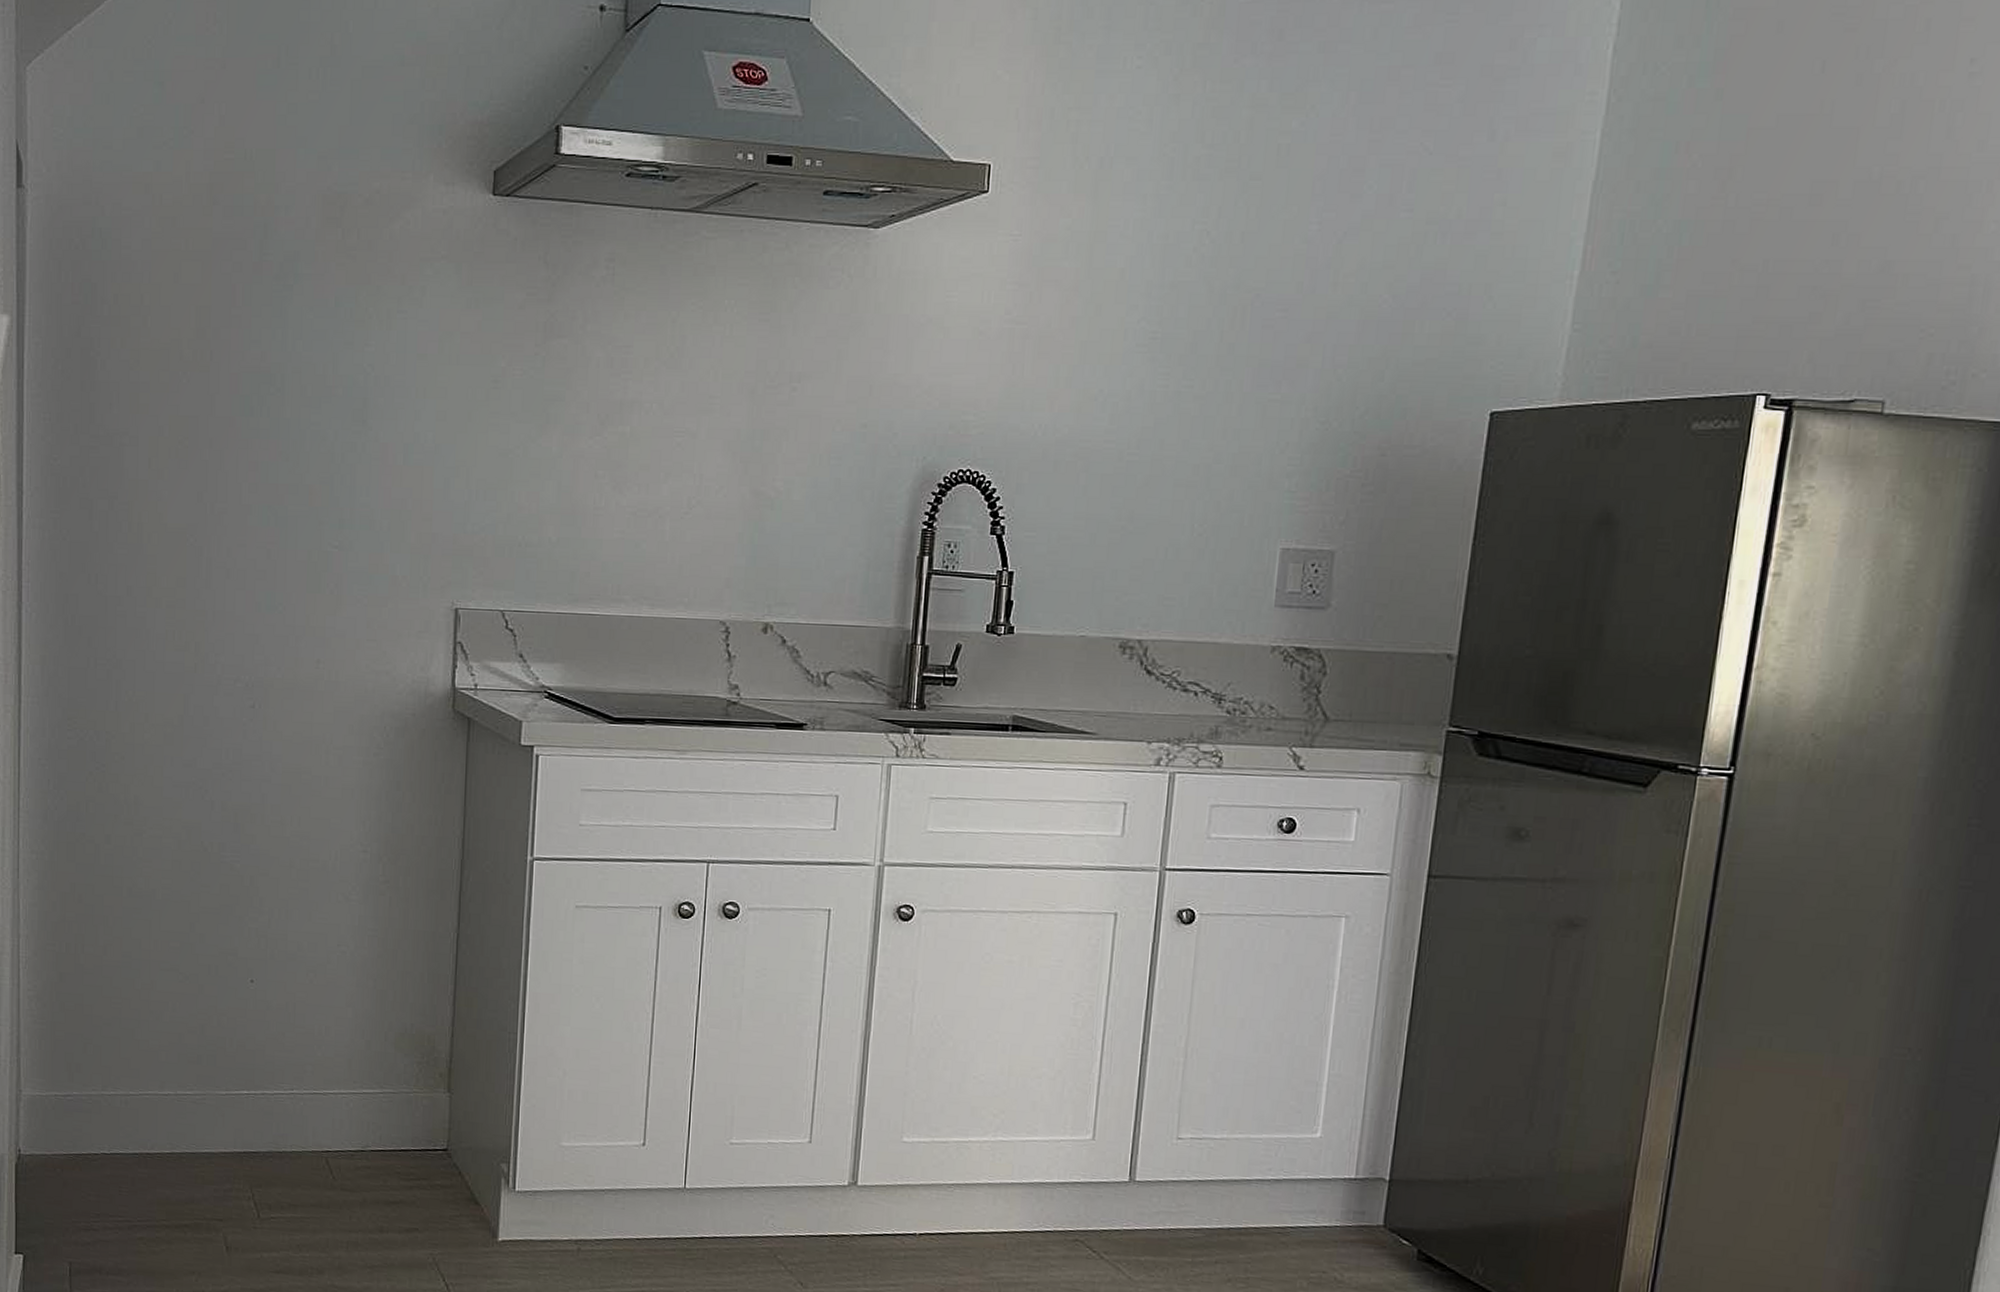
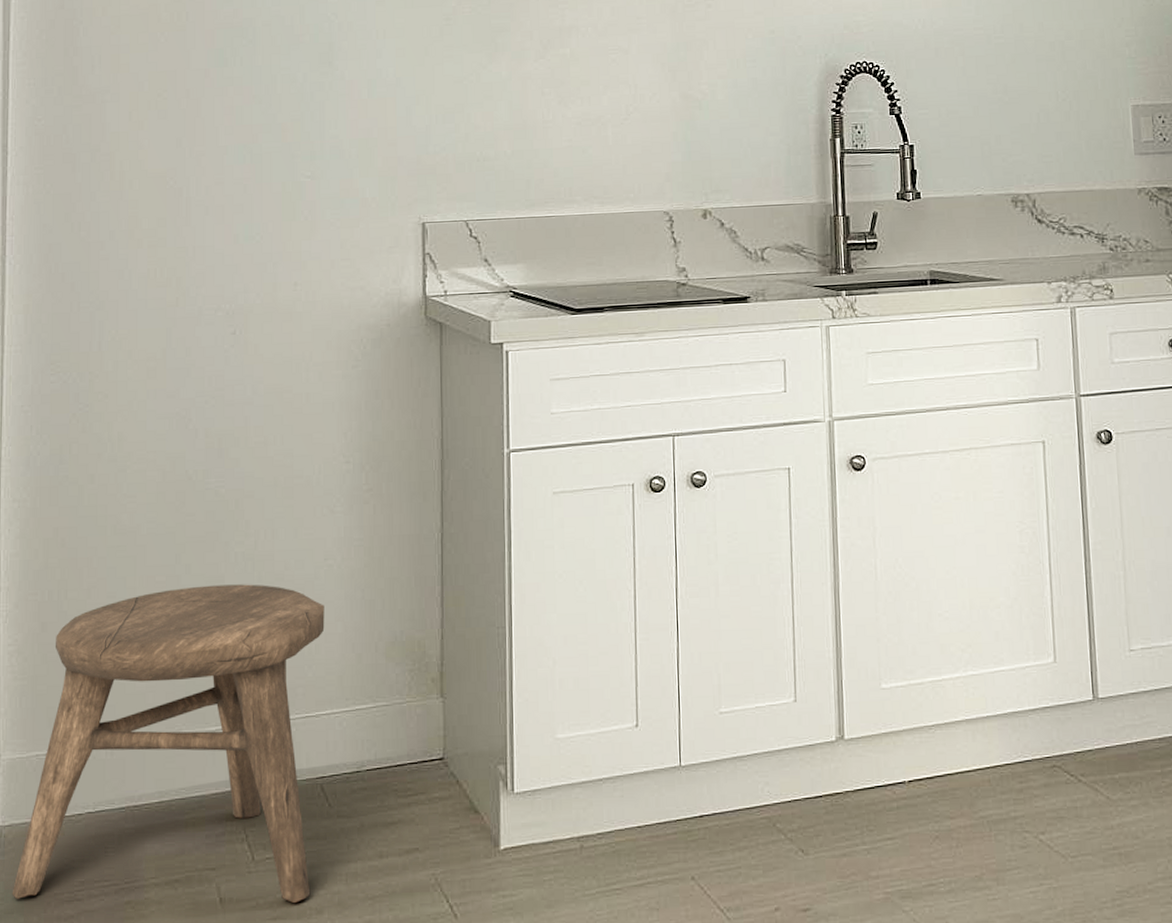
stool: none [33,956,336,1261] -> present [12,584,325,903]

